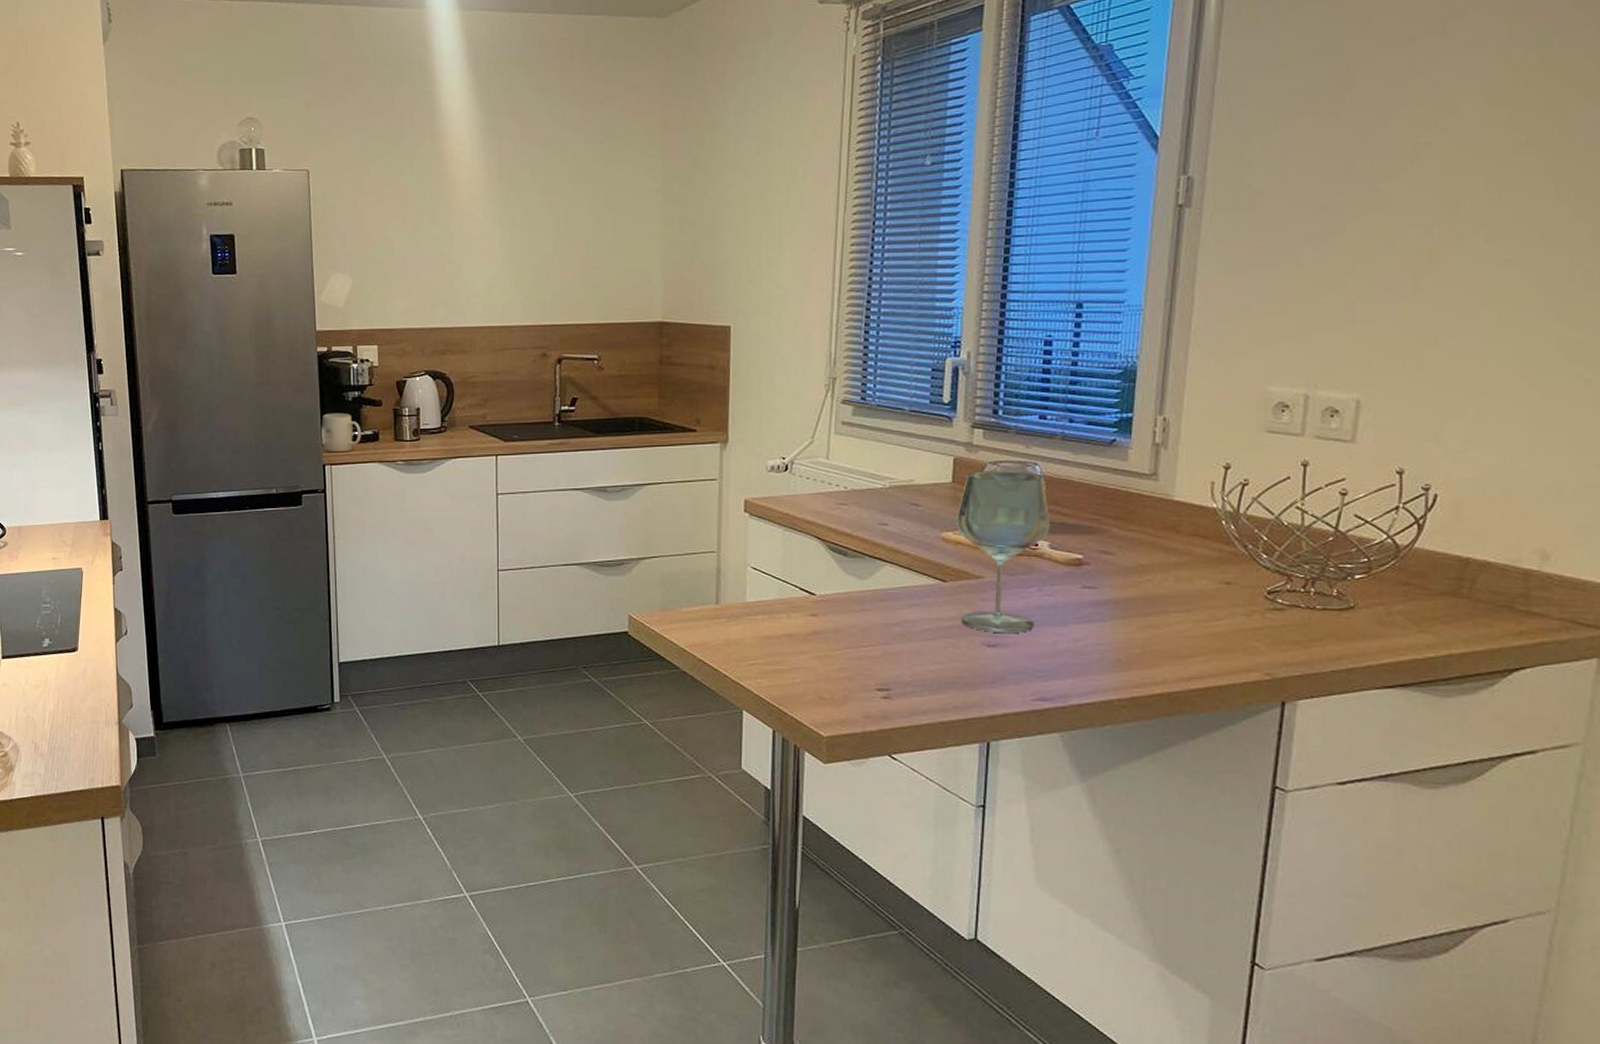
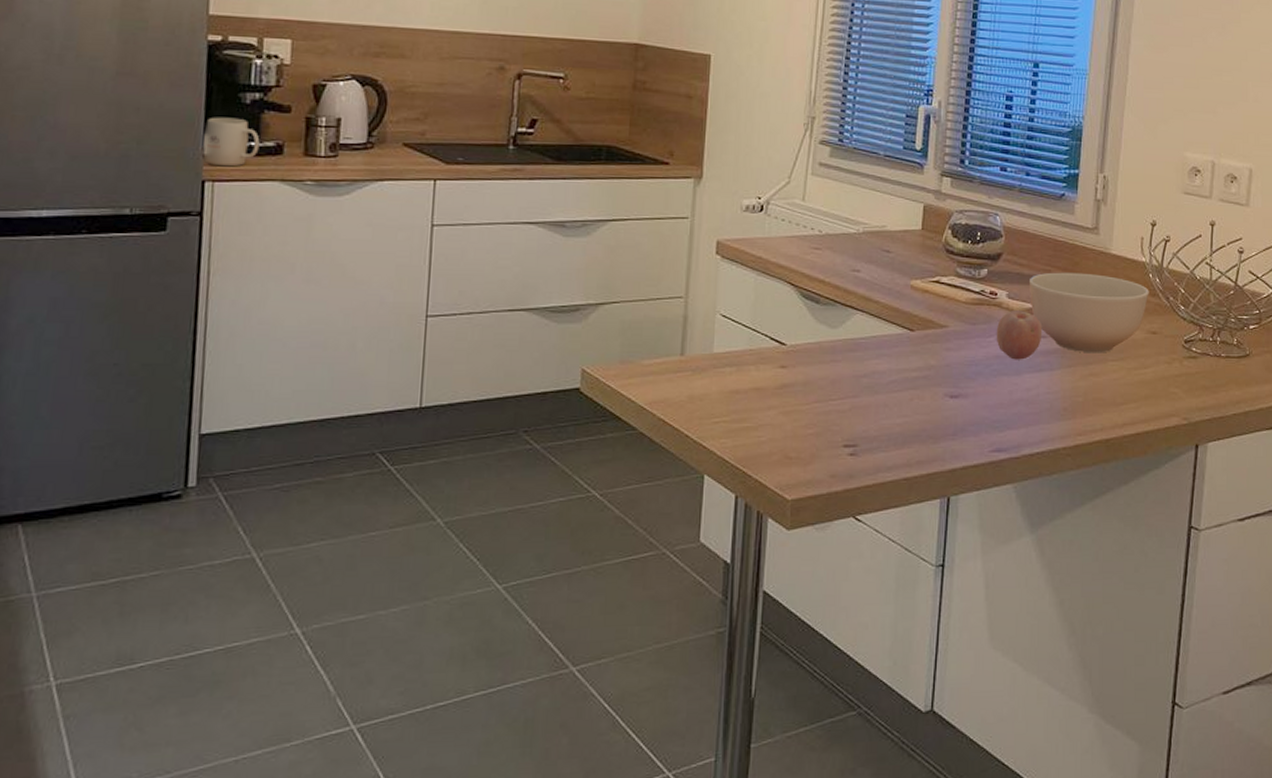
wine glass: present [955,471,1051,634] -> none [923,219,1009,384]
fruit: none [1037,560,1091,611] -> present [996,309,1043,360]
bowl: none [1074,521,1222,605] -> present [1028,272,1149,353]

